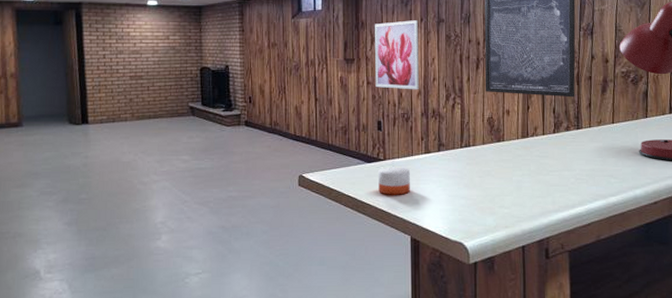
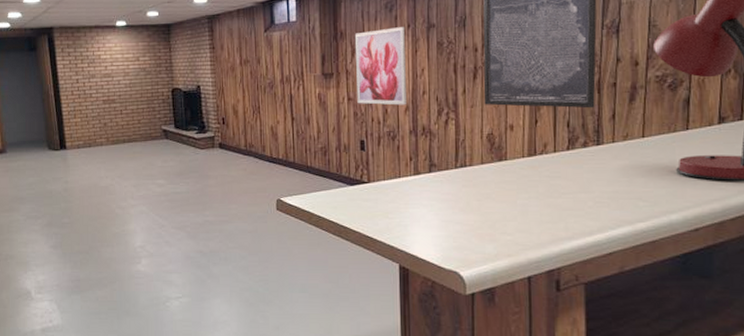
candle: present [378,167,410,195] -> none [362,189,398,220]

